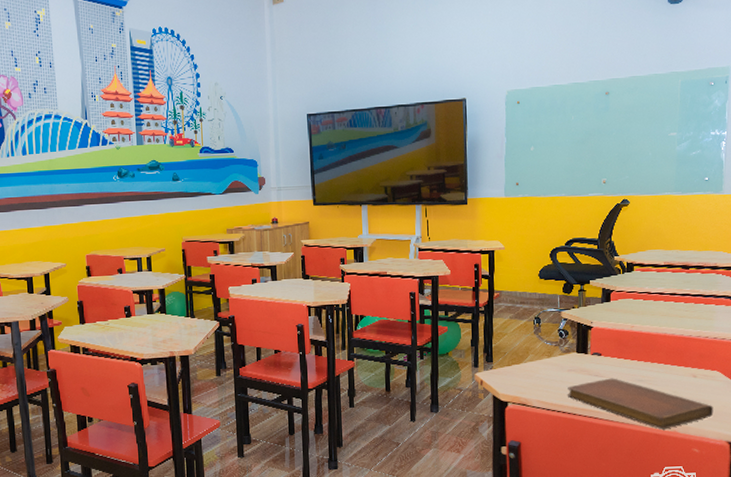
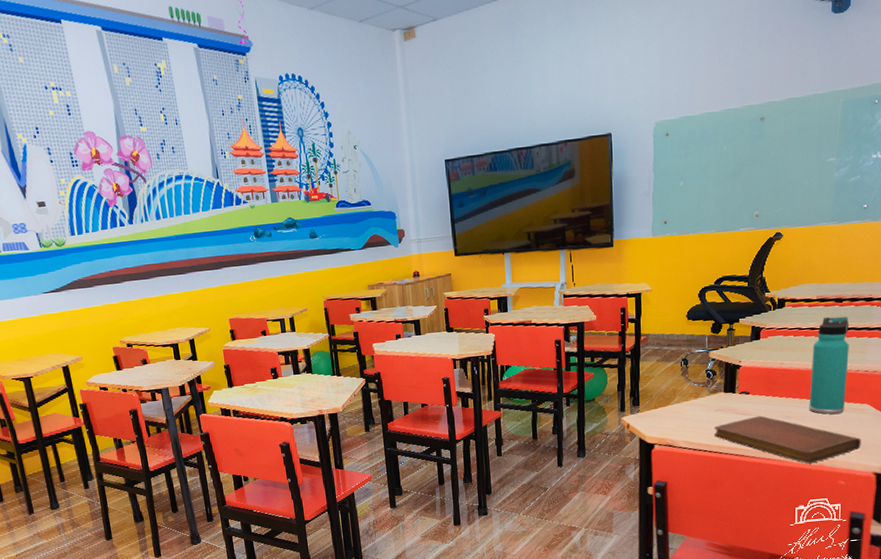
thermos bottle: none [660,282,698,380] -> present [809,316,850,414]

